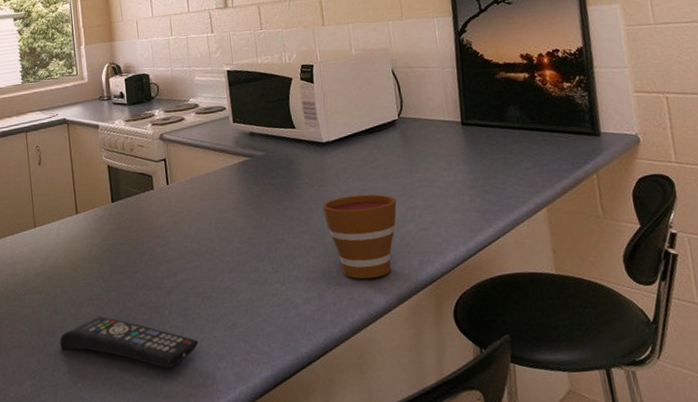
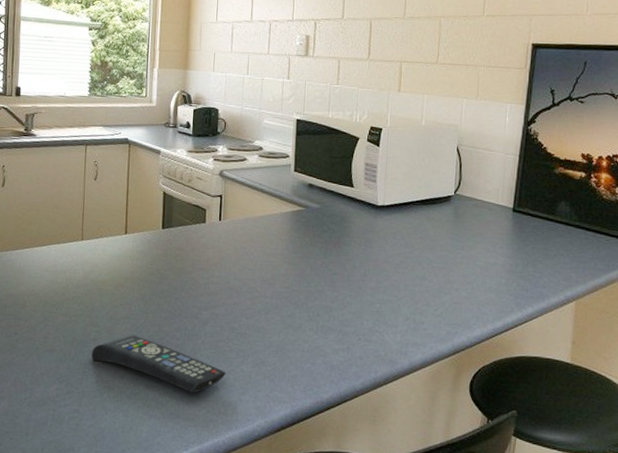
cup: present [322,194,397,279] -> none [366,260,437,340]

